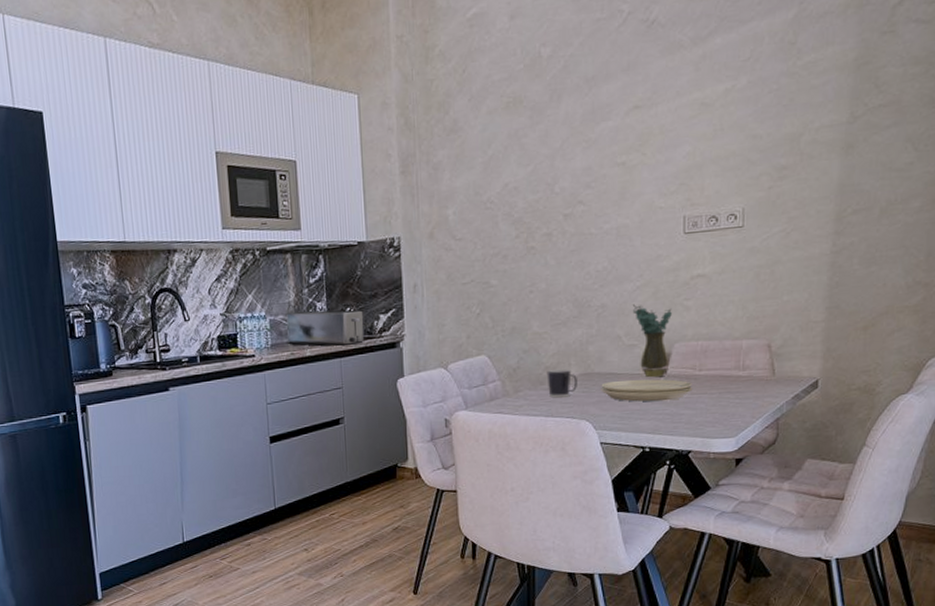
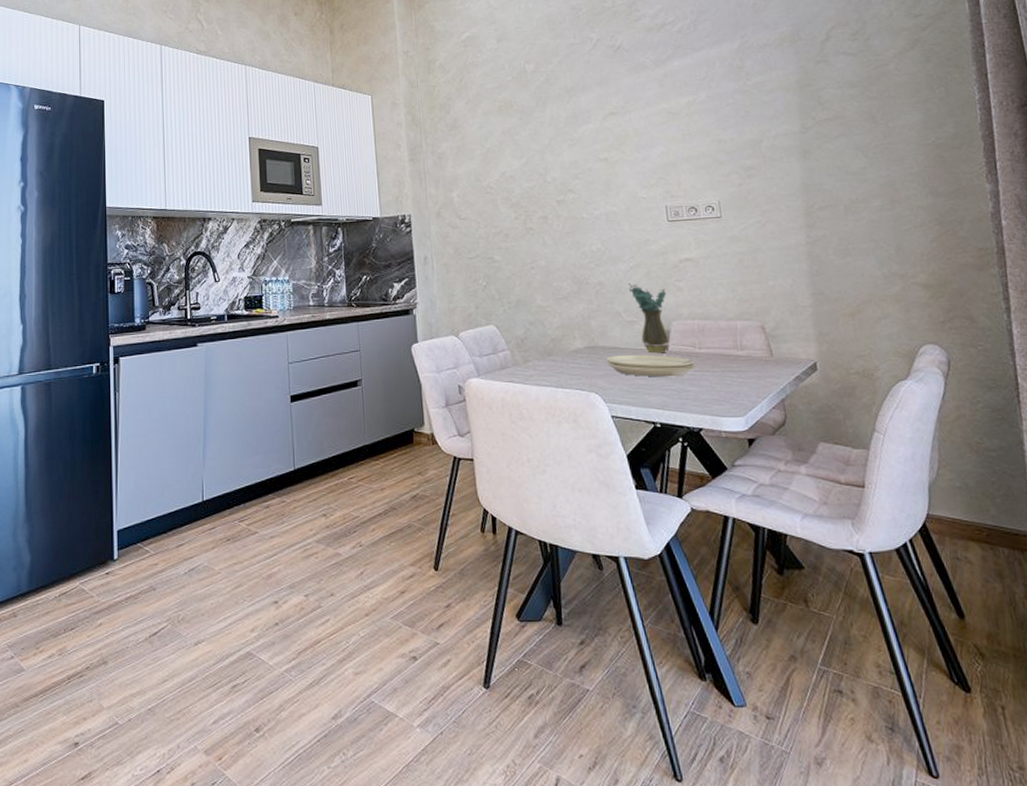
toaster: present [286,310,364,347] -> none [308,276,380,312]
mug: present [546,369,577,398] -> none [553,342,584,369]

